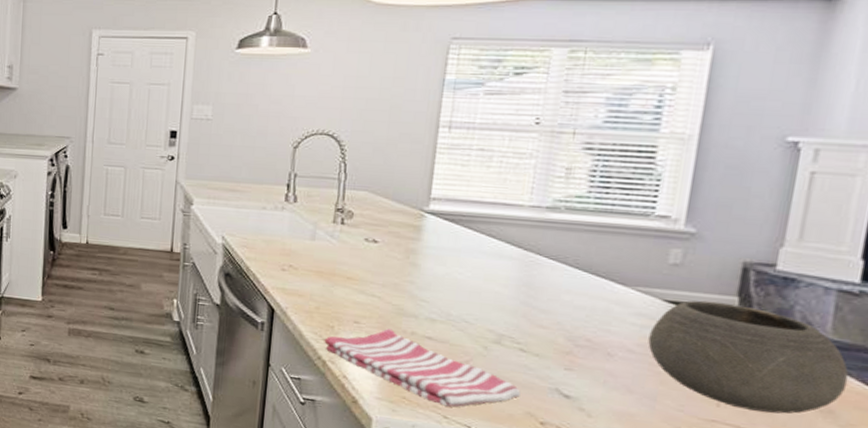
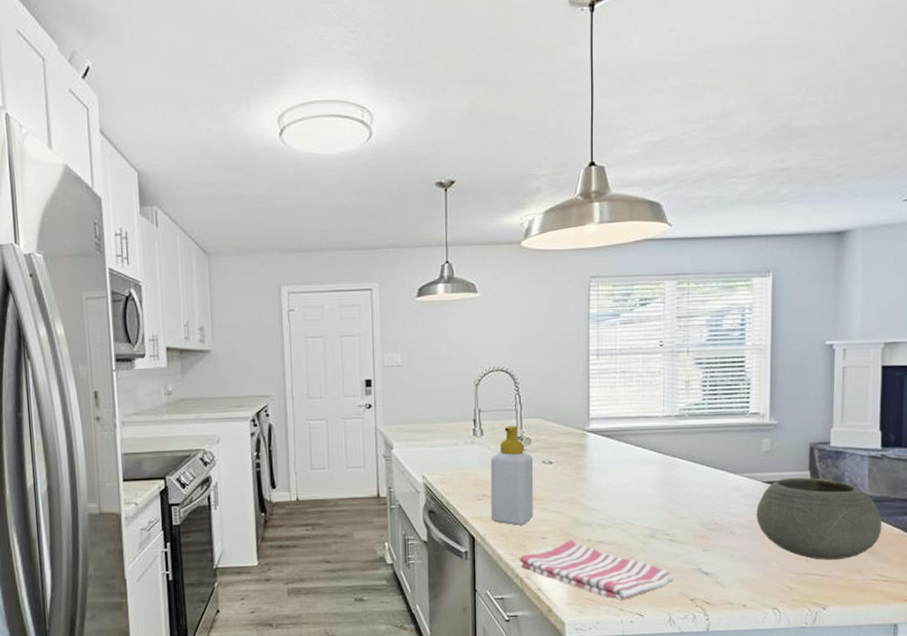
soap bottle: none [296,195,355,305] -> present [490,426,534,525]

